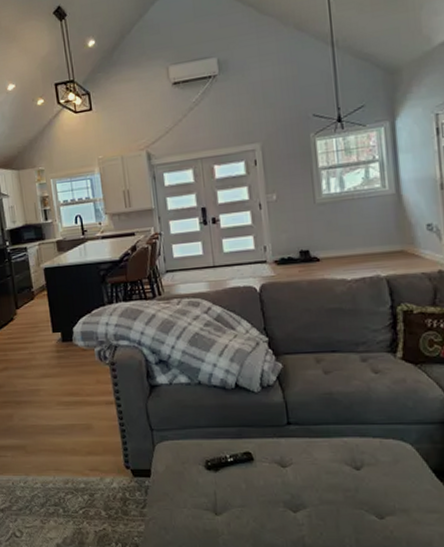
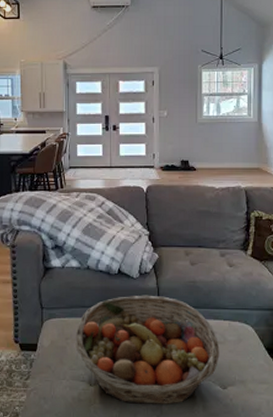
fruit basket: none [193,411,372,538] -> present [75,295,220,406]

